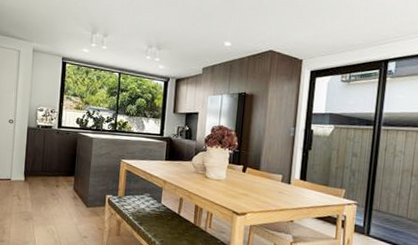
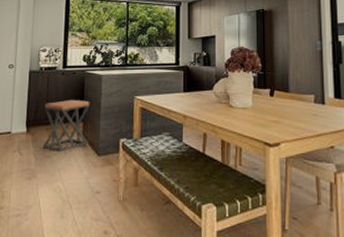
stool: none [38,156,81,200] -> present [42,99,90,152]

